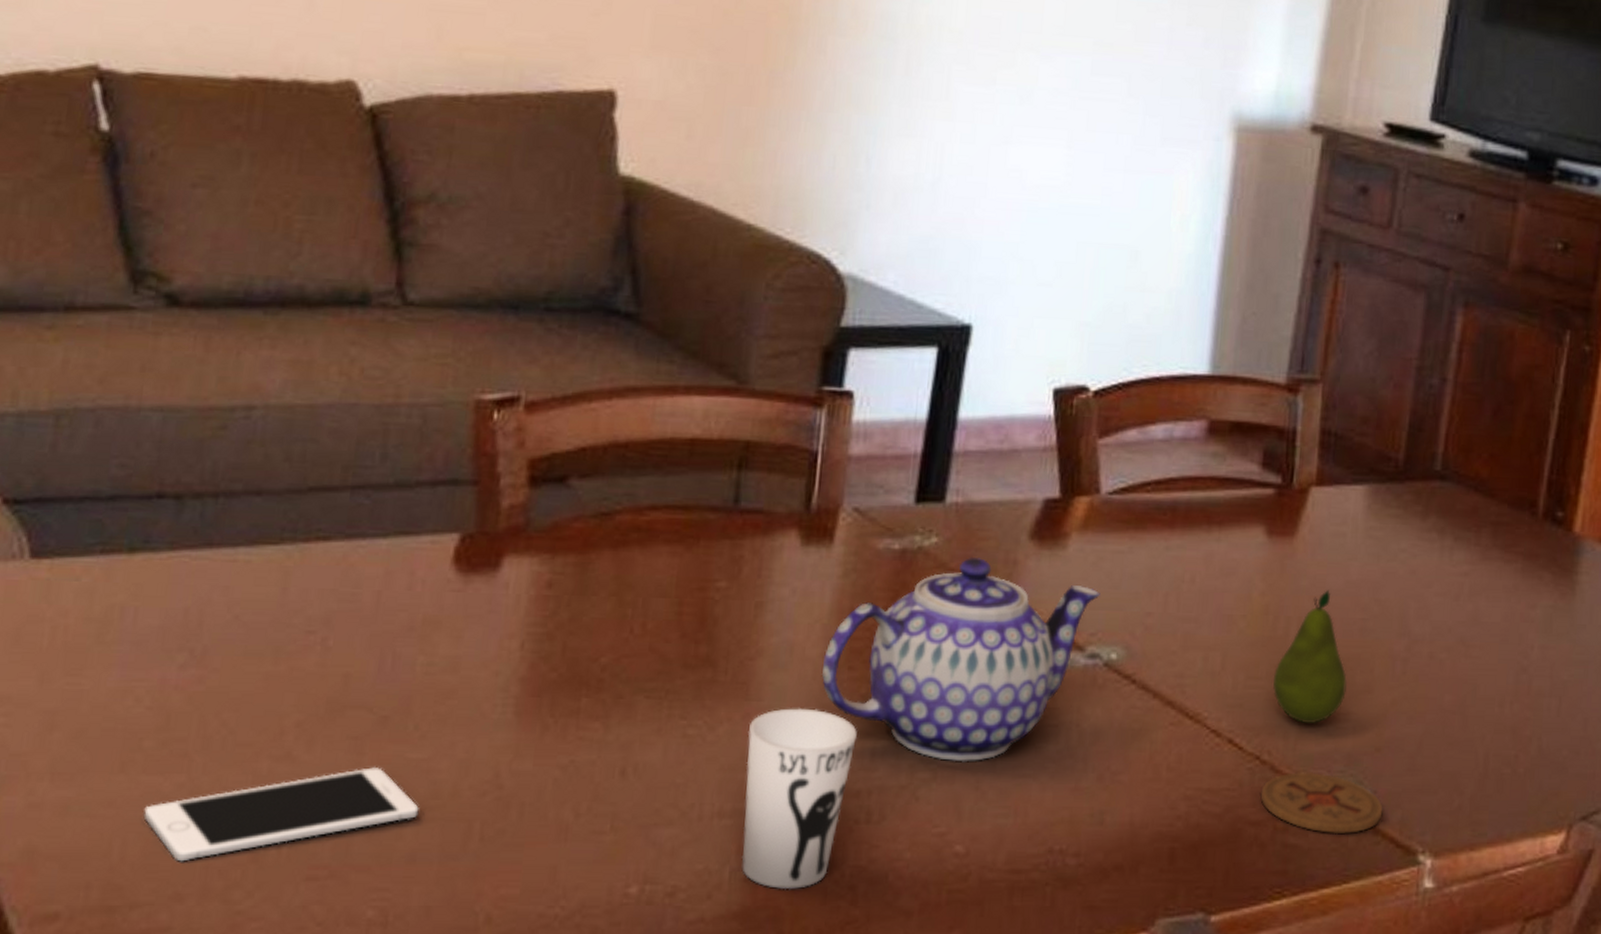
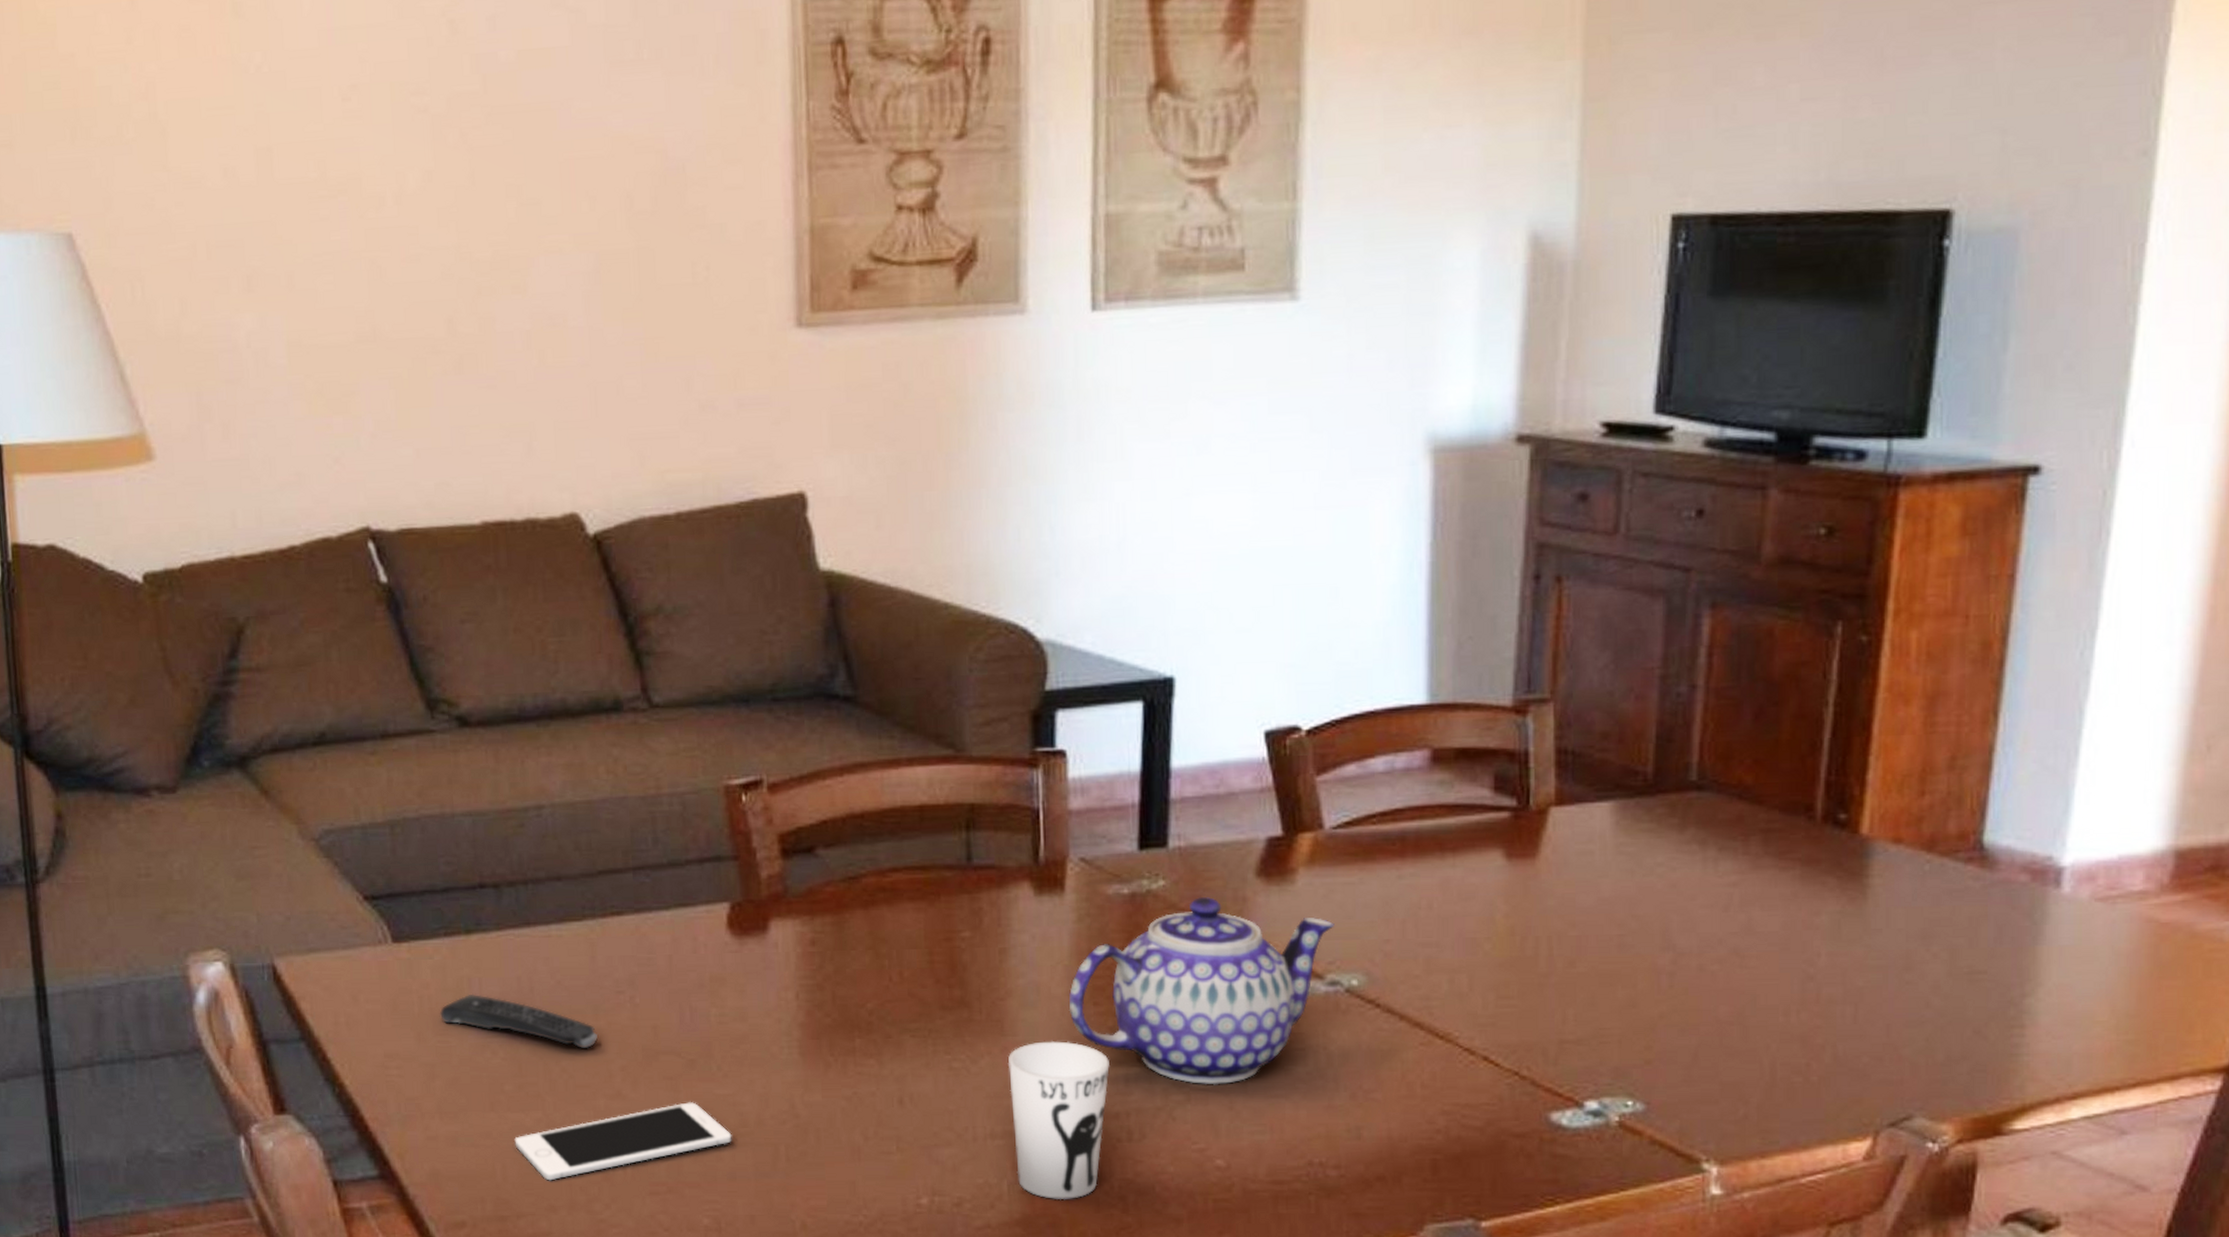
remote control: none [76,625,275,699] -> present [440,993,599,1049]
coaster: present [1260,772,1383,835] -> none [1523,1086,1659,1145]
fruit: present [1273,589,1347,724] -> none [1525,908,1607,1040]

